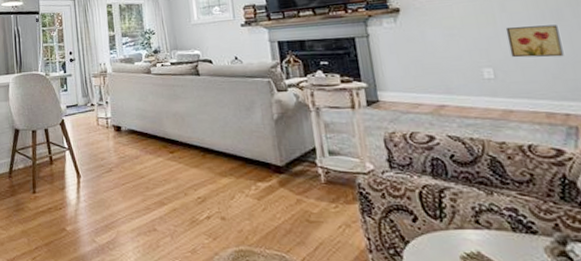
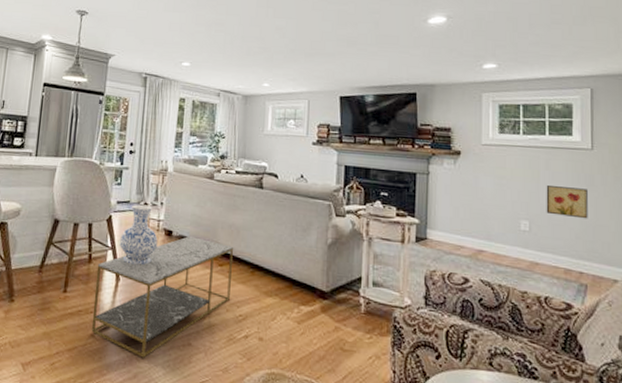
coffee table: none [58,129,186,246] -> present [91,236,233,358]
vase: none [74,105,109,161] -> present [119,204,158,265]

